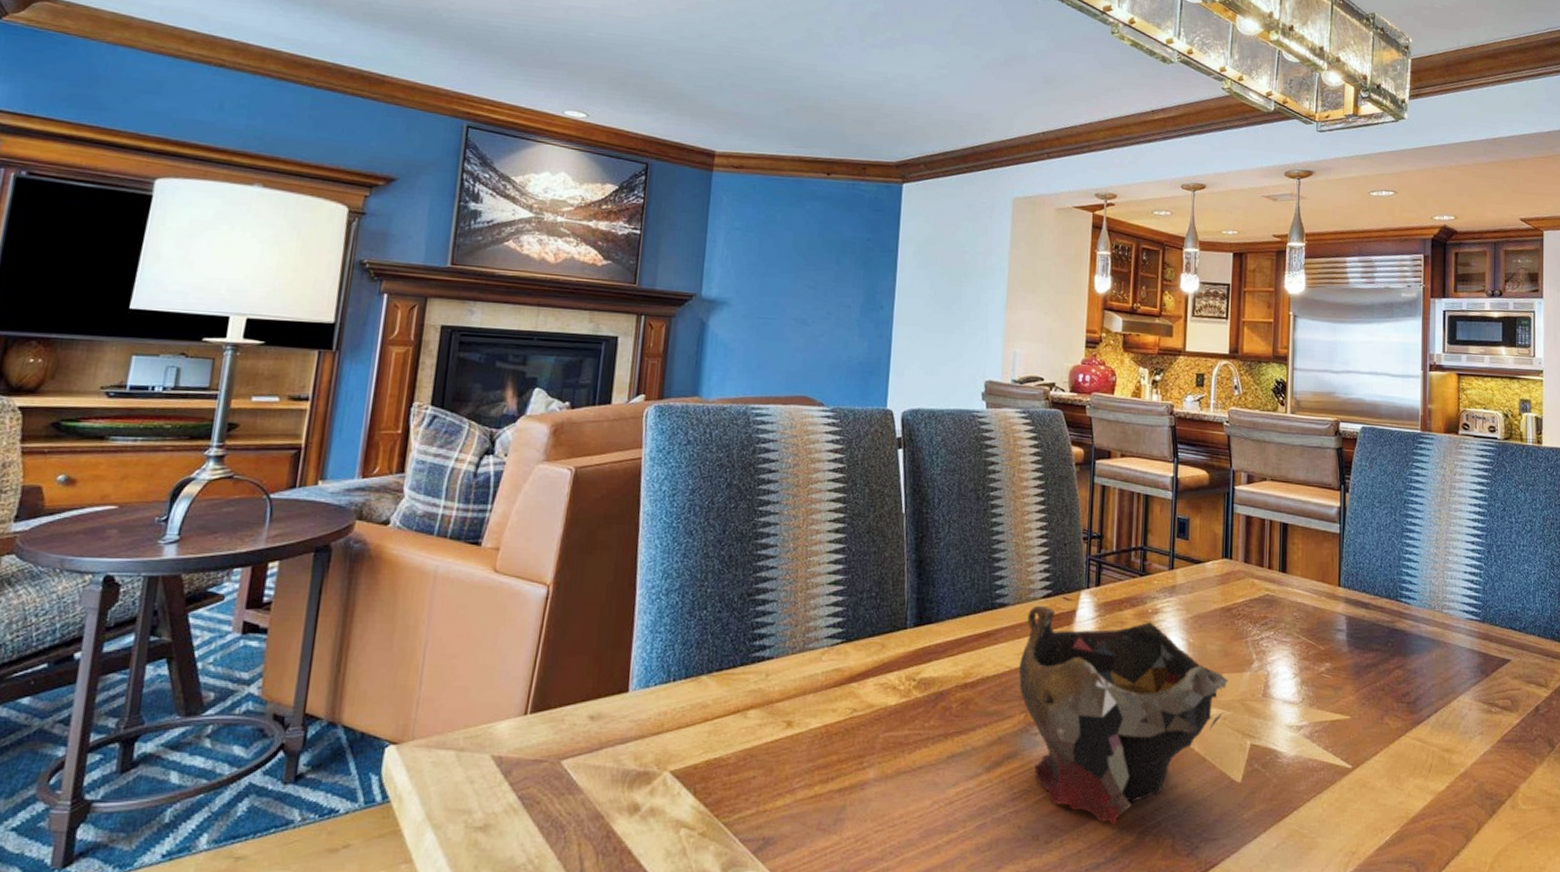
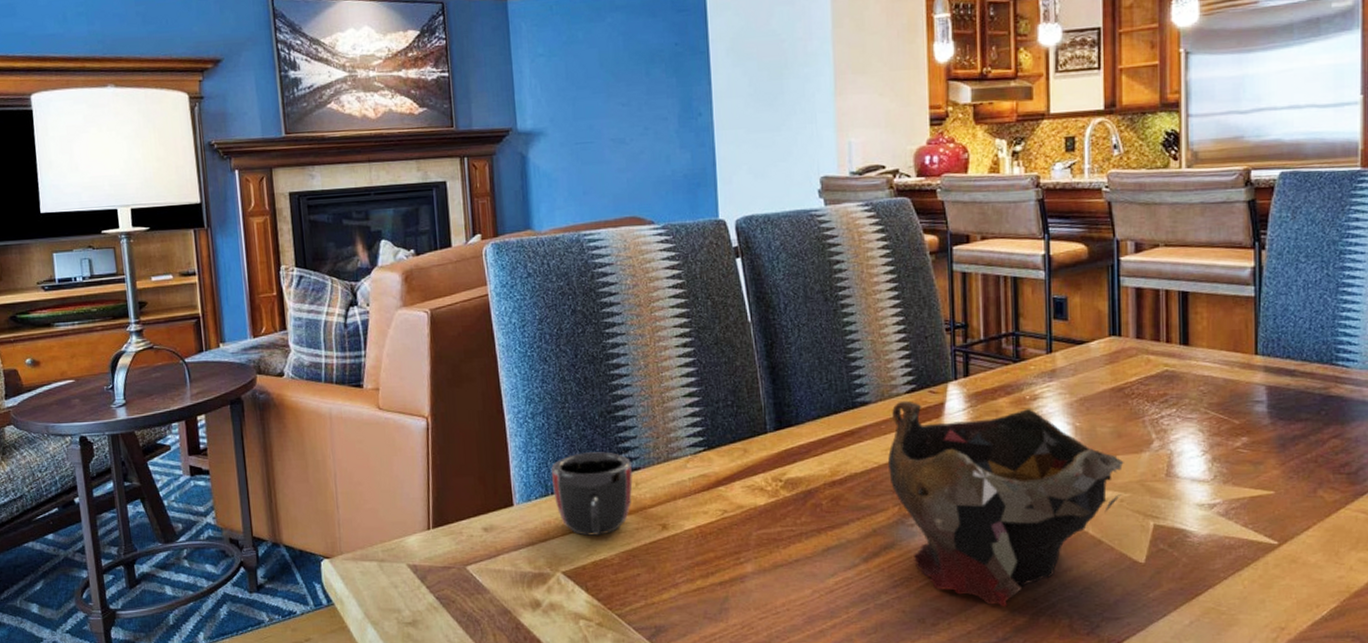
mug: none [675,637,765,730] -> present [551,452,633,536]

